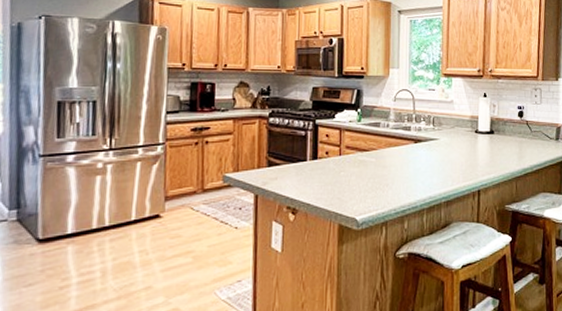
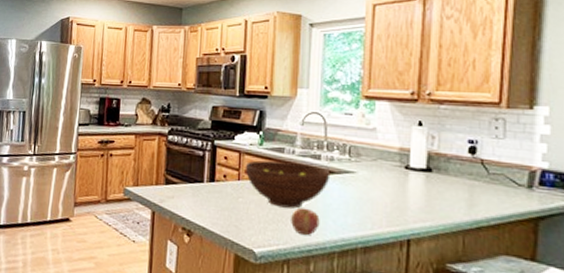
fruit bowl: none [345,134,419,176] -> present [245,160,331,209]
apple: none [388,174,411,197] -> present [291,208,320,235]

